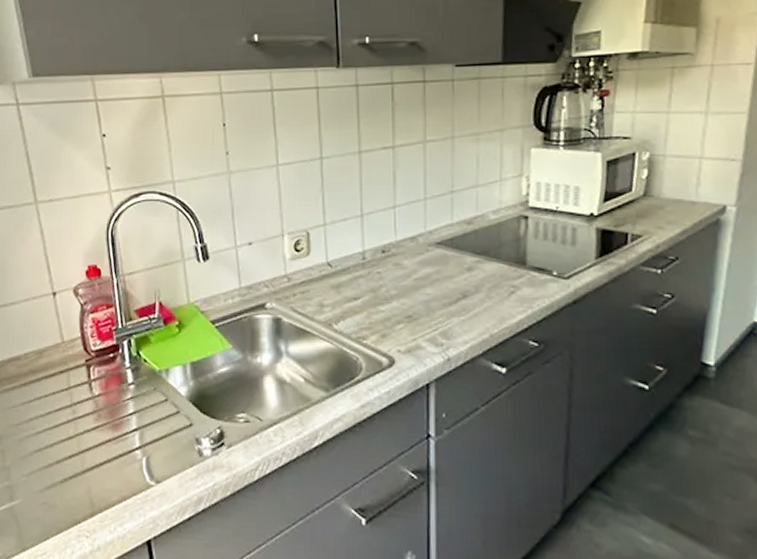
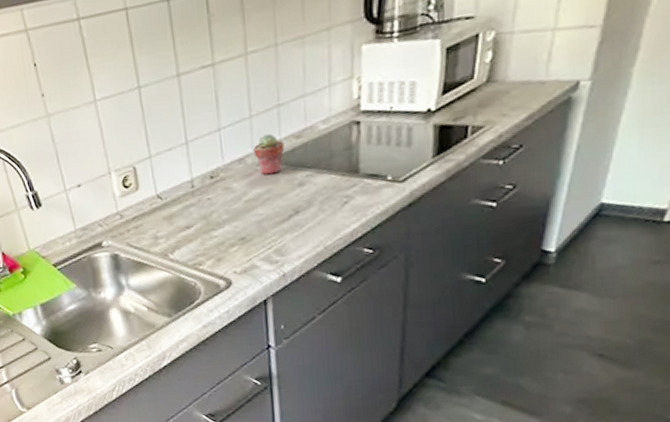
potted succulent: none [426,216,456,256] -> present [253,133,285,175]

